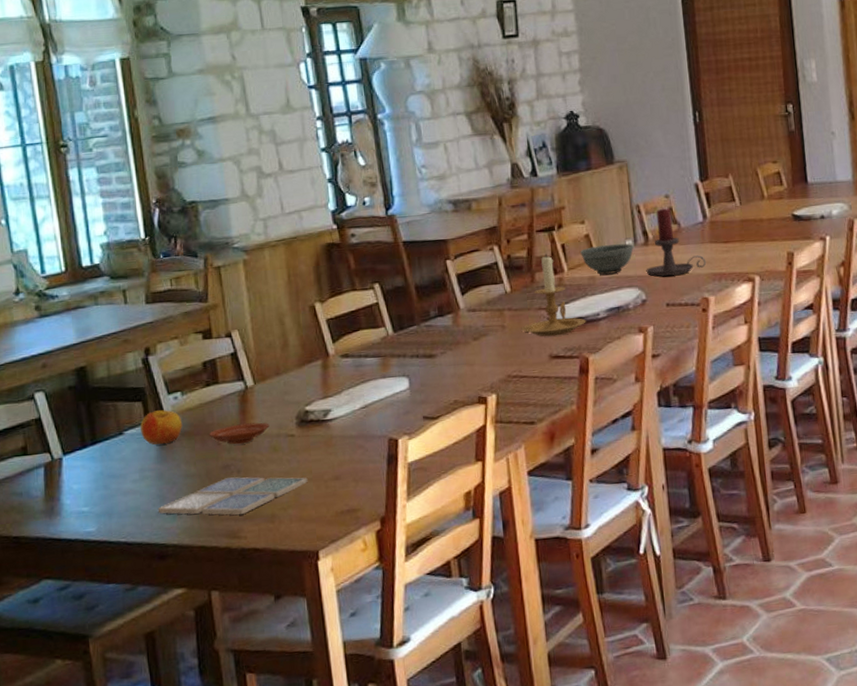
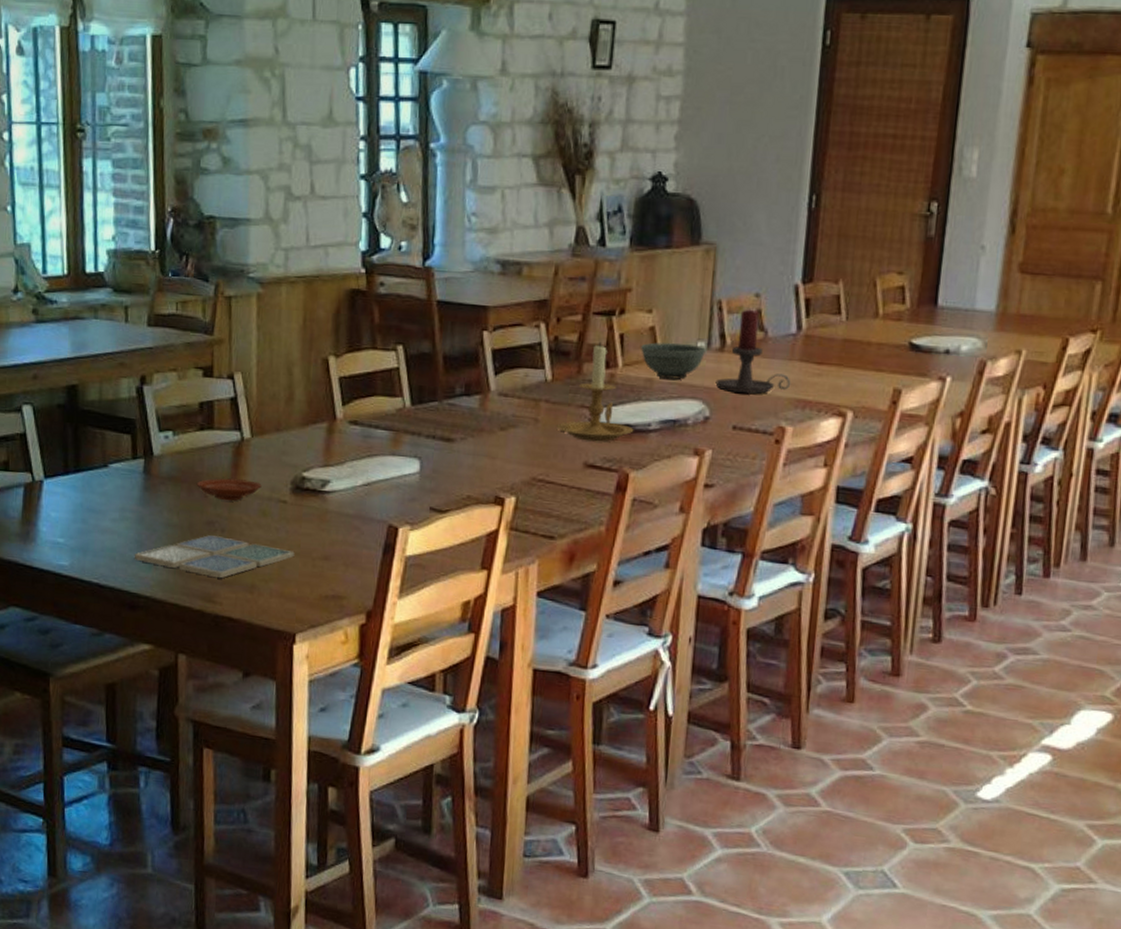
apple: present [140,410,183,445] -> none [126,447,171,486]

